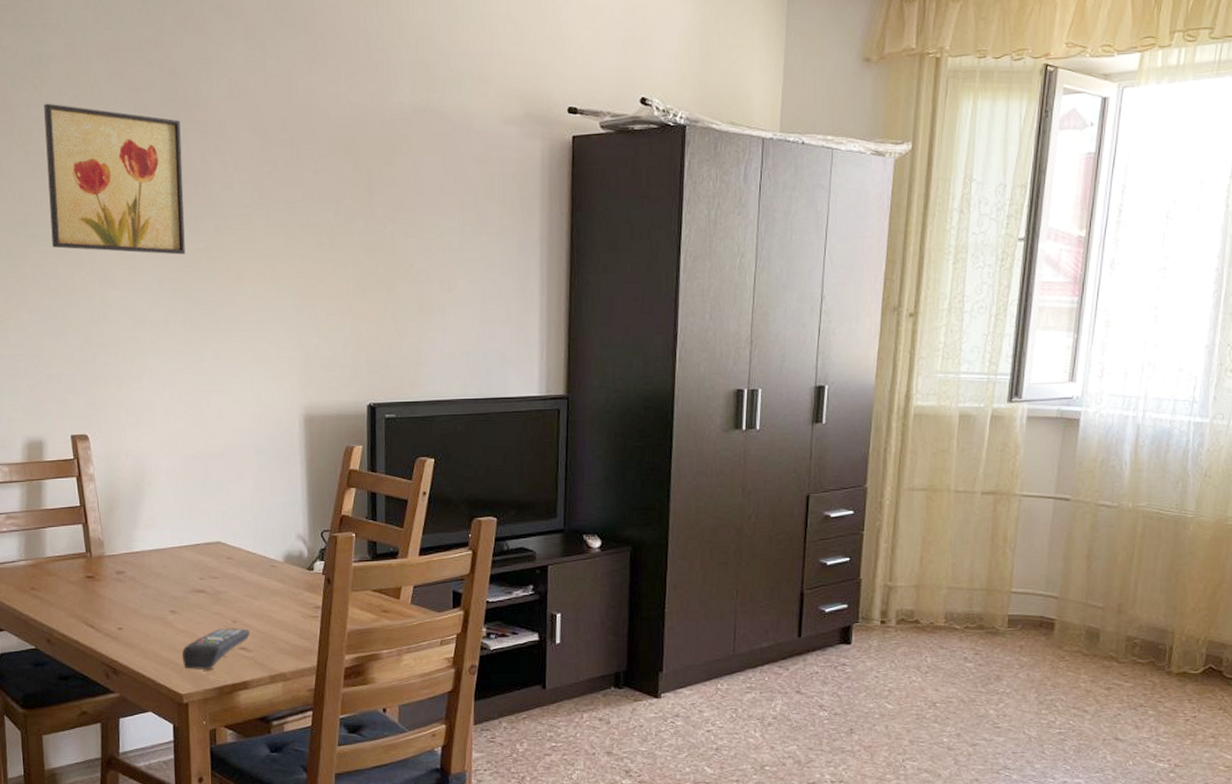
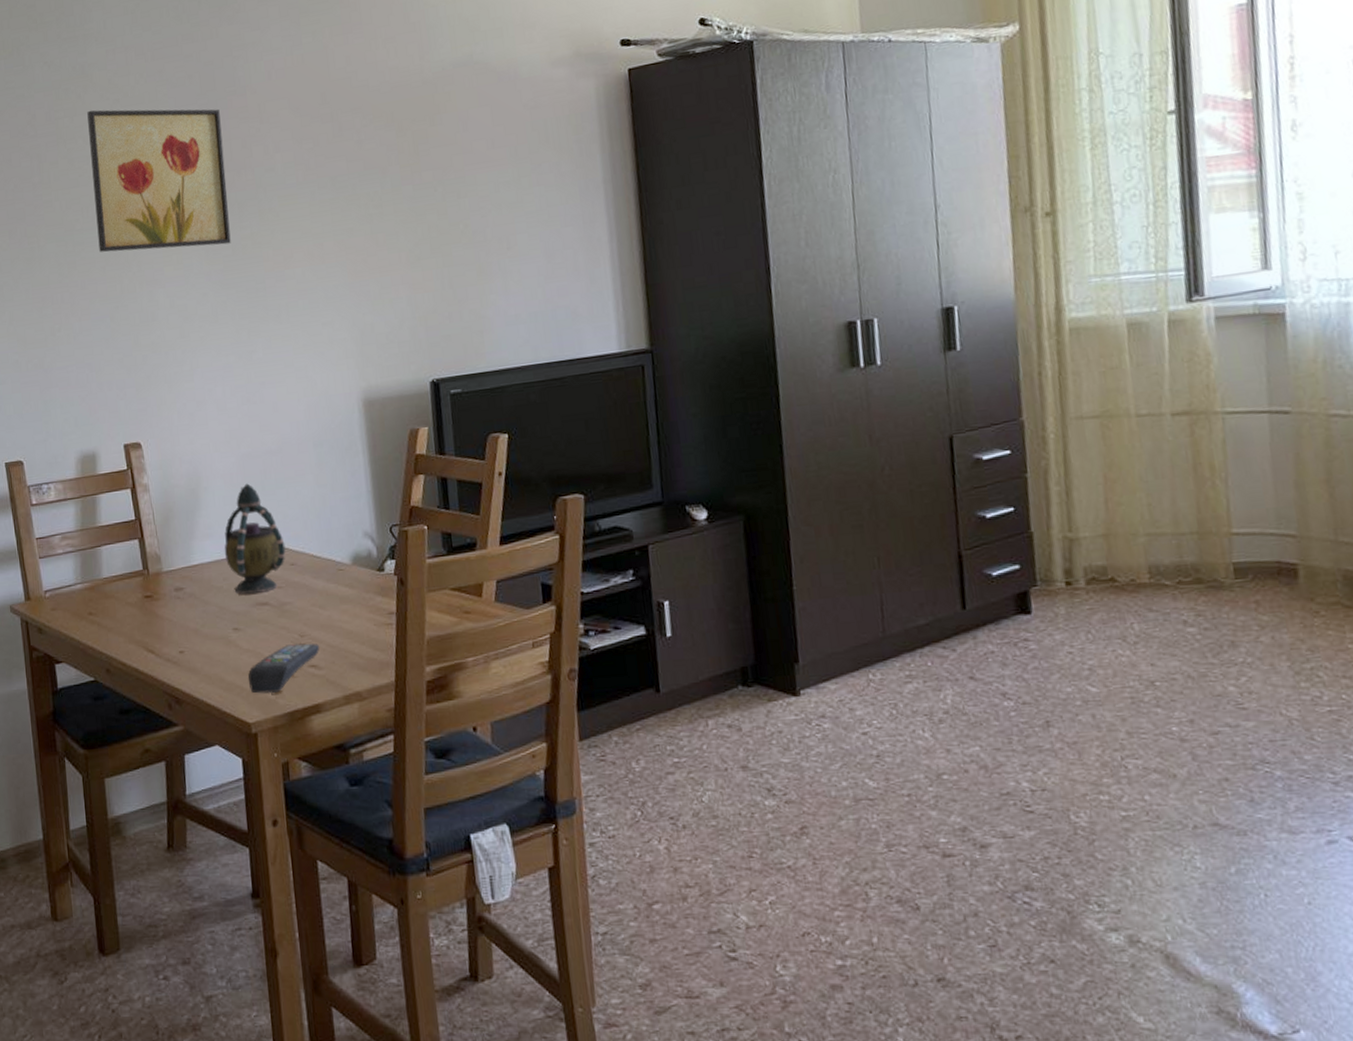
teapot: none [165,482,223,582] -> present [224,483,286,595]

